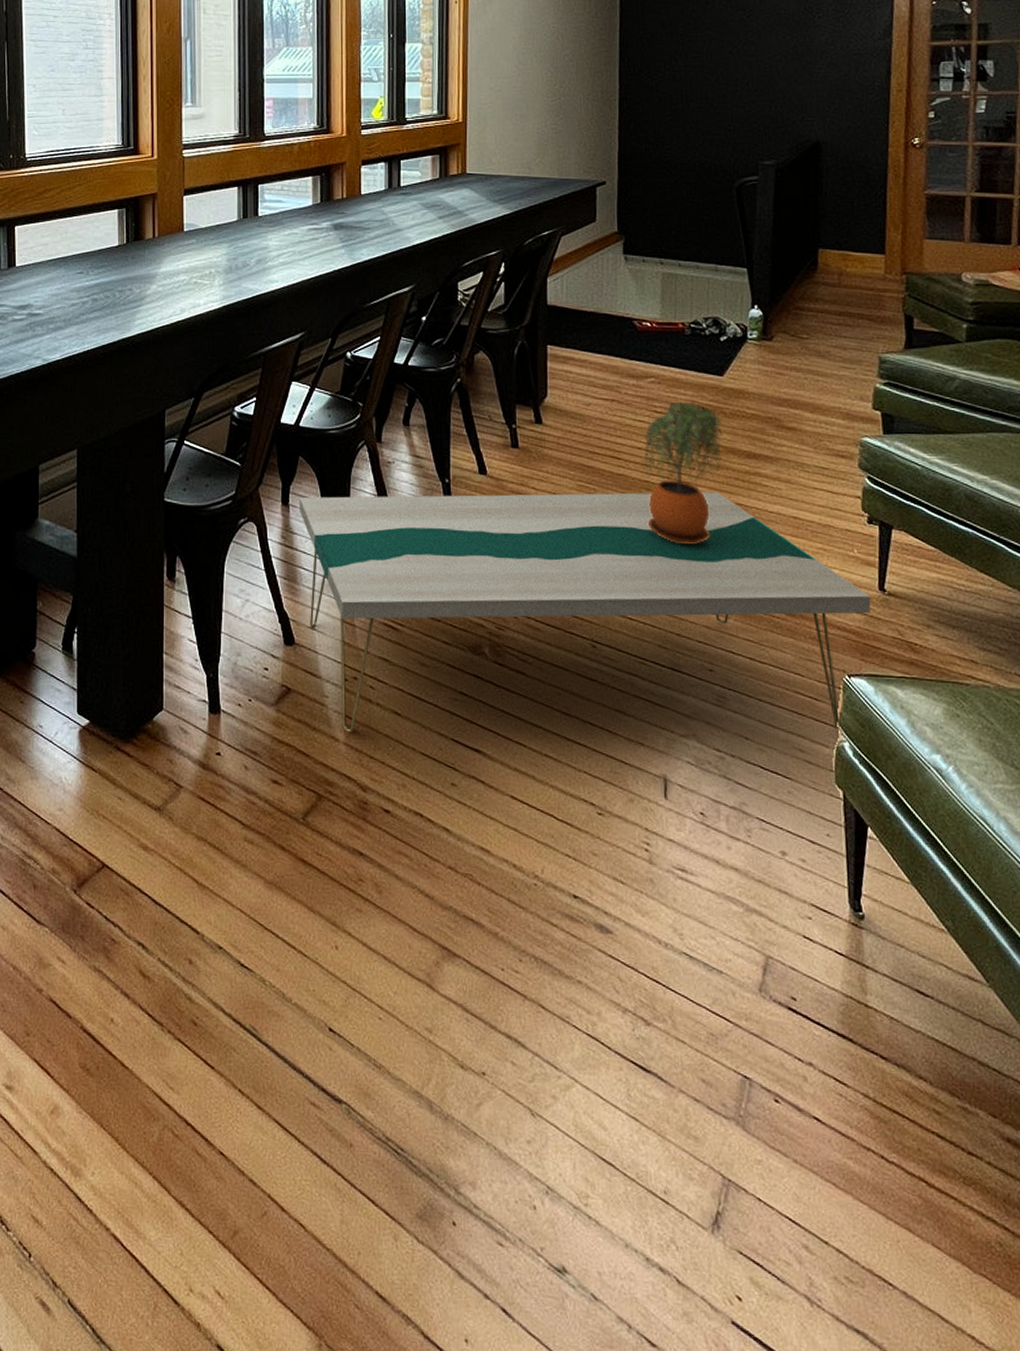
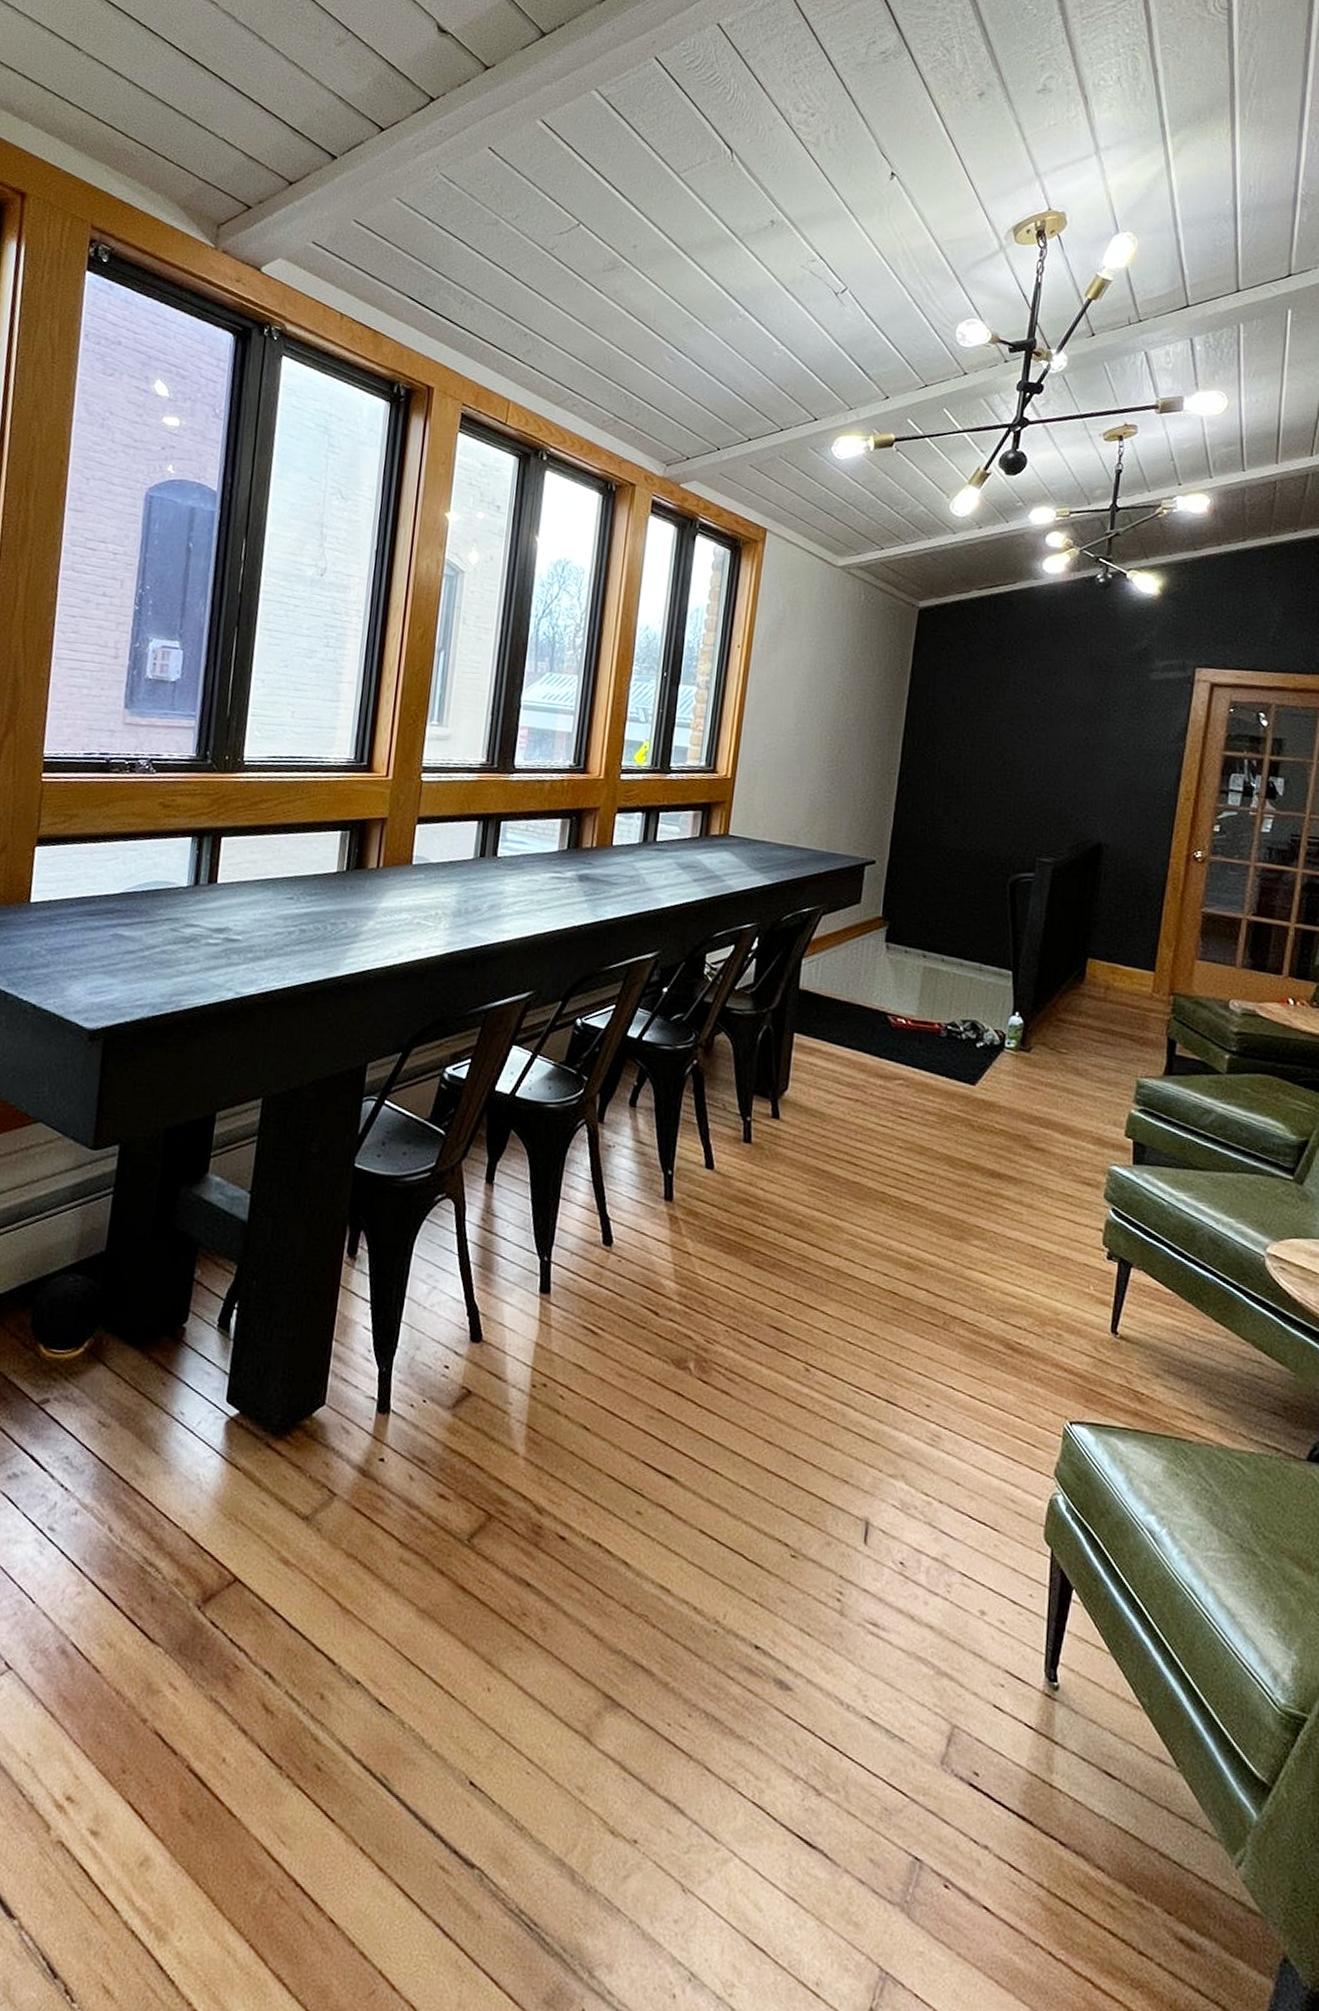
coffee table: present [298,492,871,733] -> none [500,1176,1102,1481]
potted plant: present [642,403,722,545] -> none [880,1109,968,1267]

